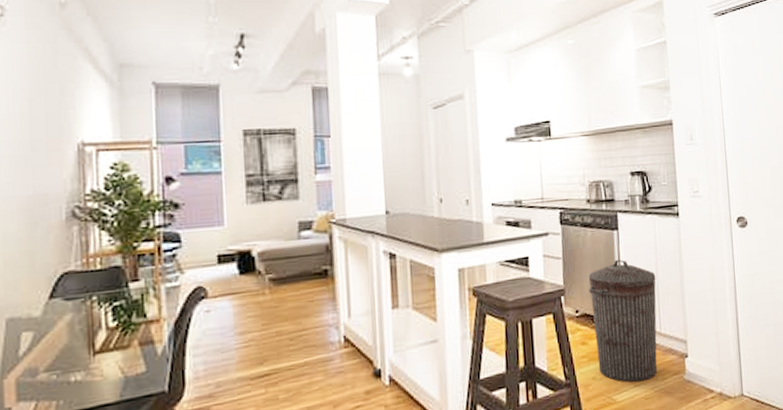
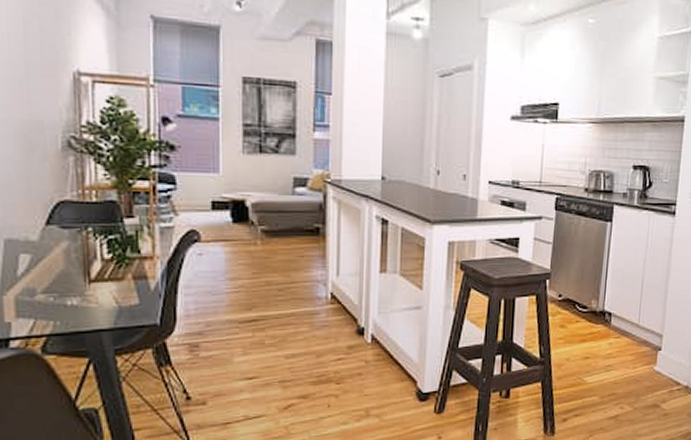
trash can: present [588,259,657,383] -> none [573,250,643,368]

